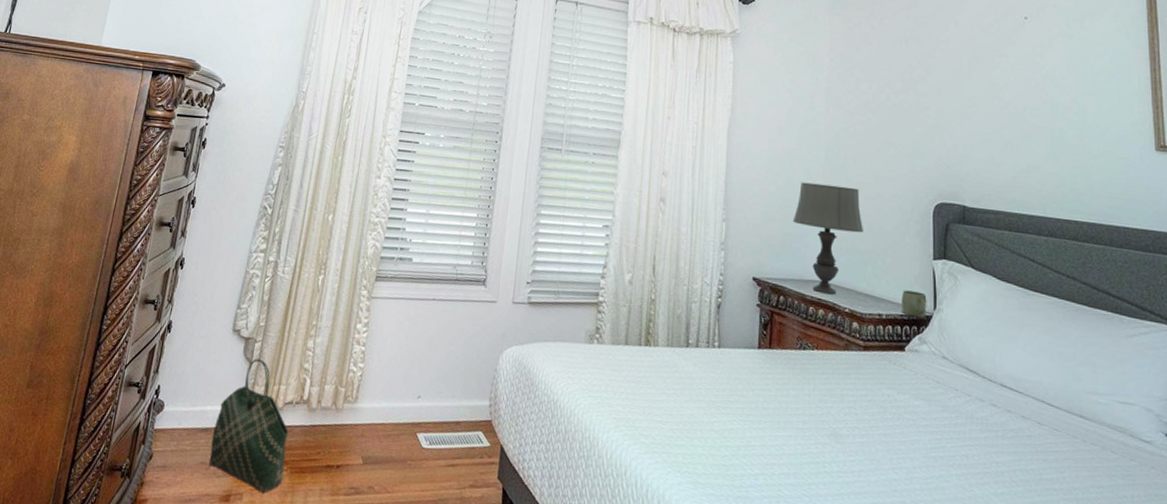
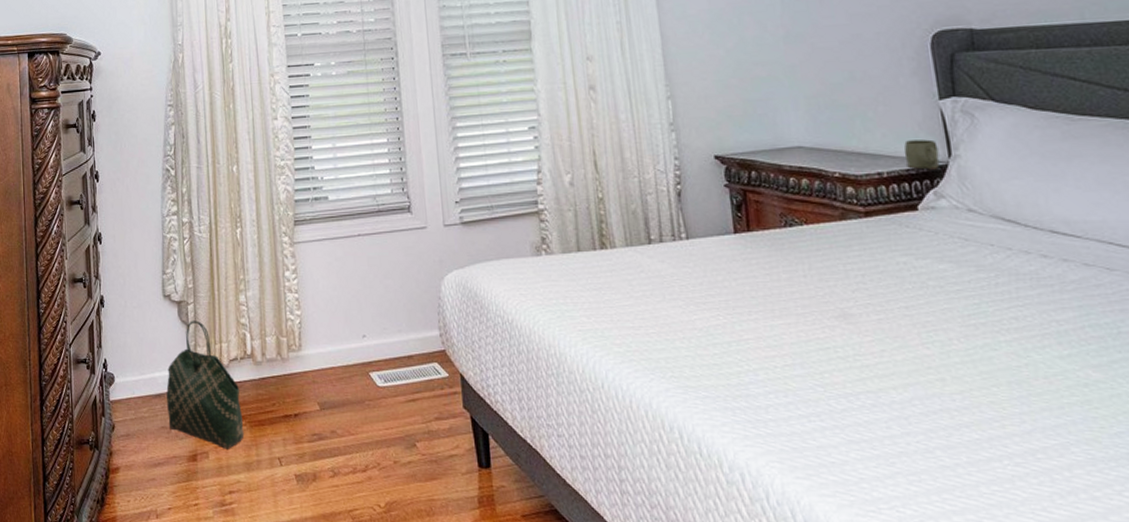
table lamp: present [792,182,864,295] -> none [752,33,845,161]

